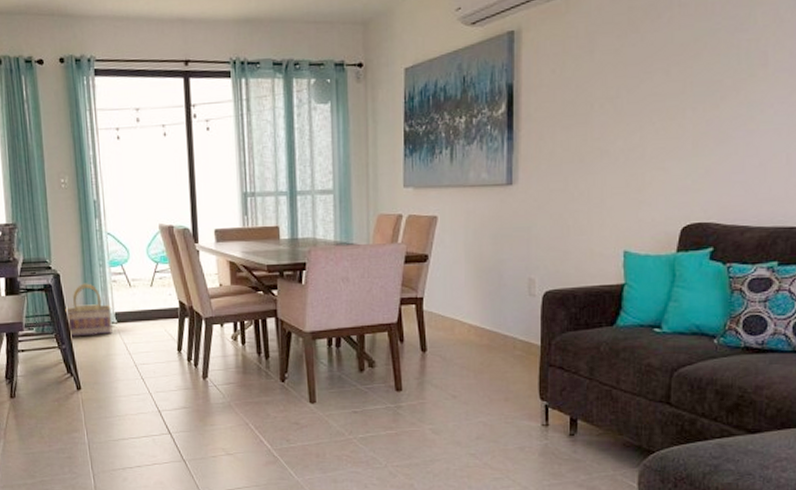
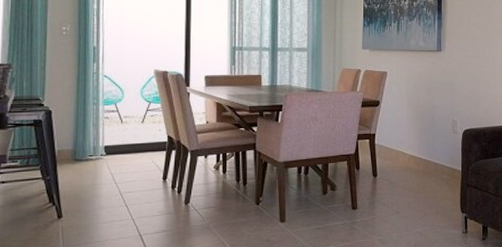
basket: present [65,283,113,337] -> none [54,119,101,168]

